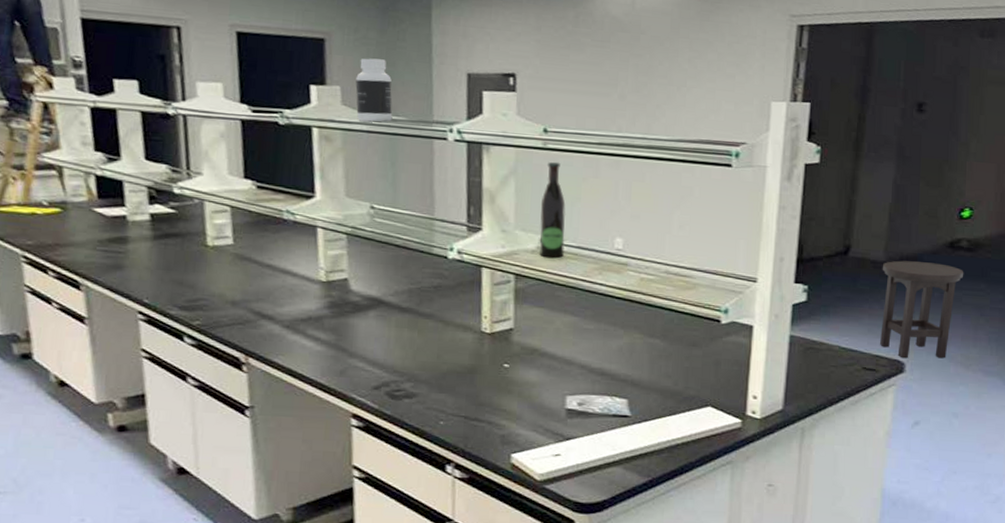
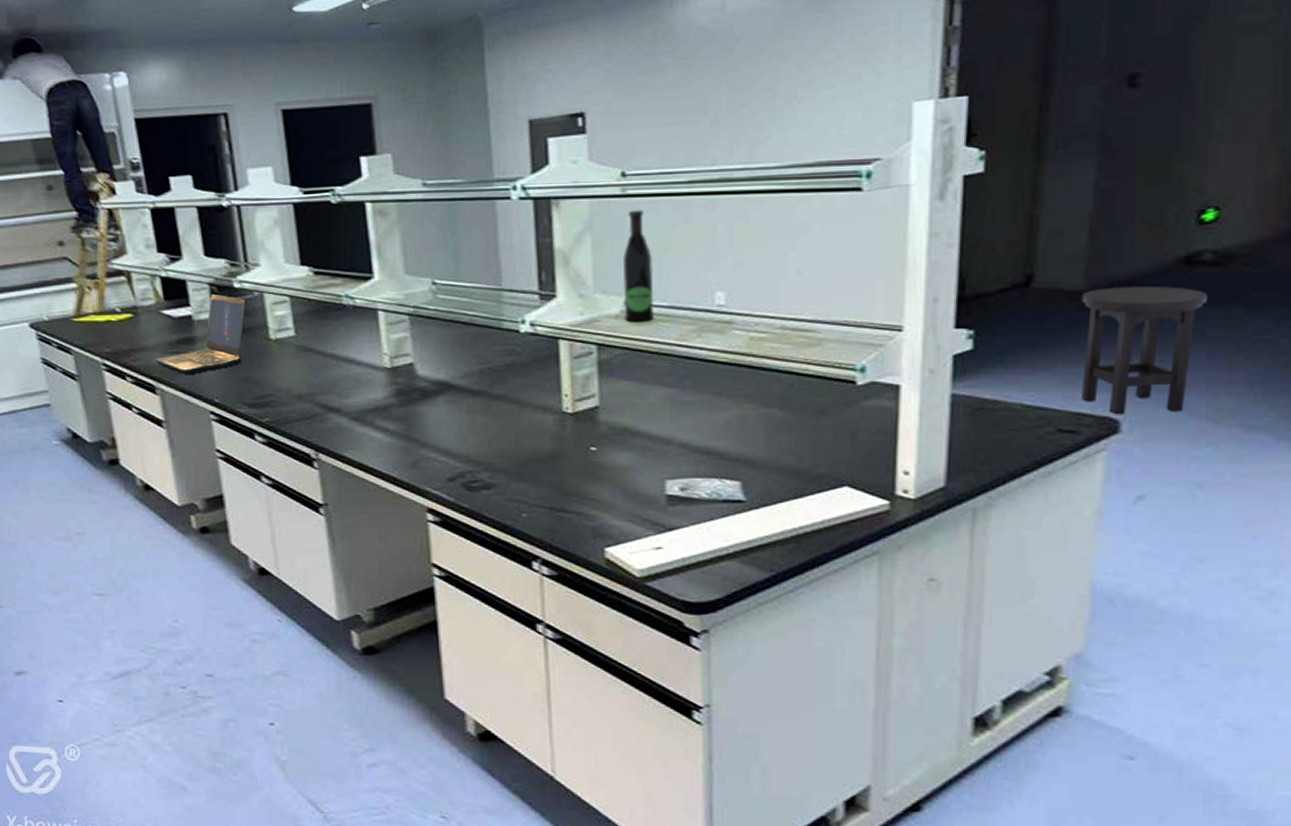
laptop computer: none [81,196,185,274] -> present [154,293,246,375]
medicine bottle: present [355,58,393,123] -> none [407,117,449,189]

